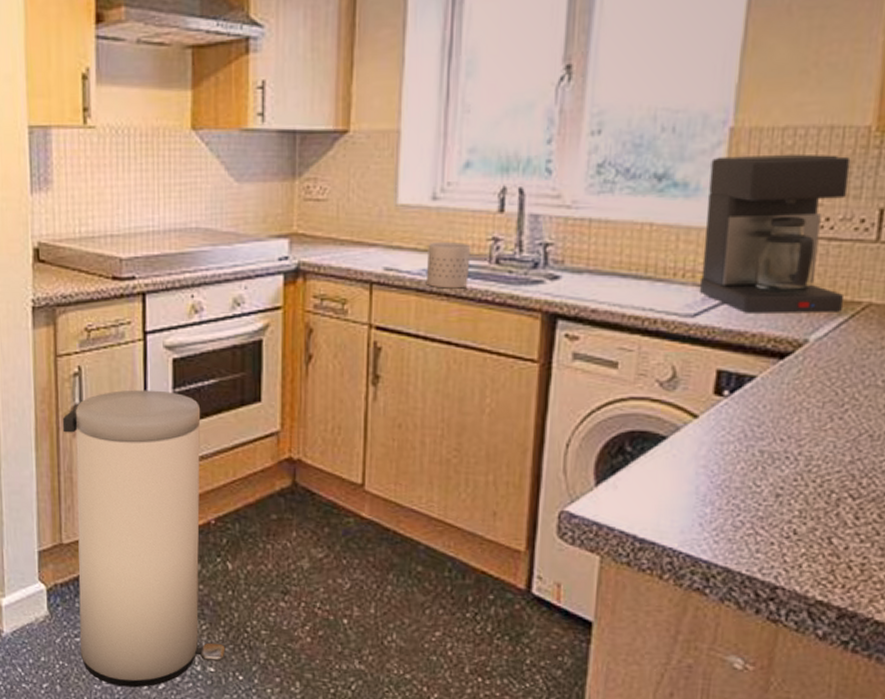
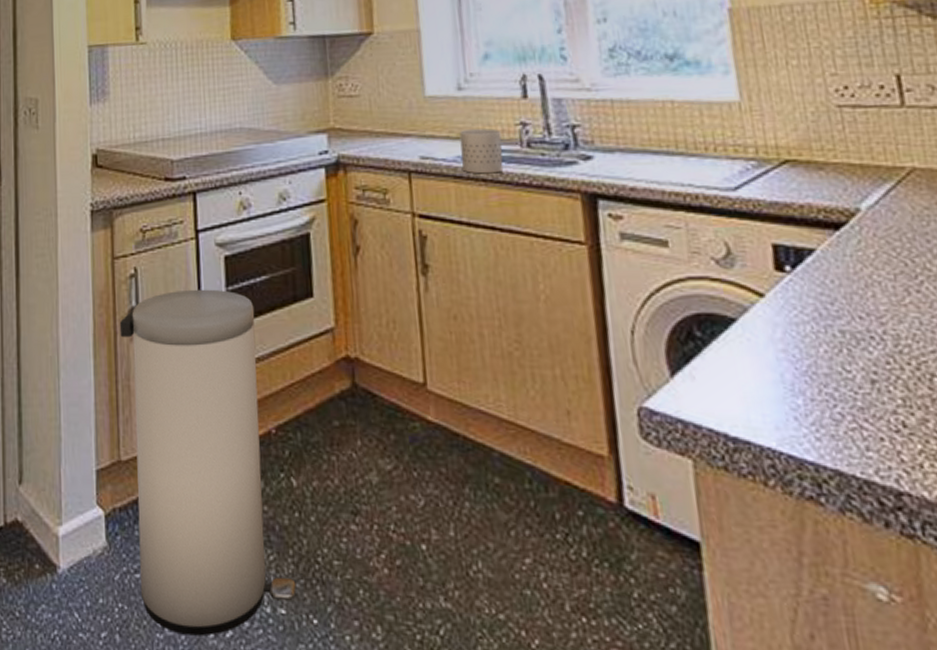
coffee maker: present [699,153,851,315] -> none [717,27,888,185]

